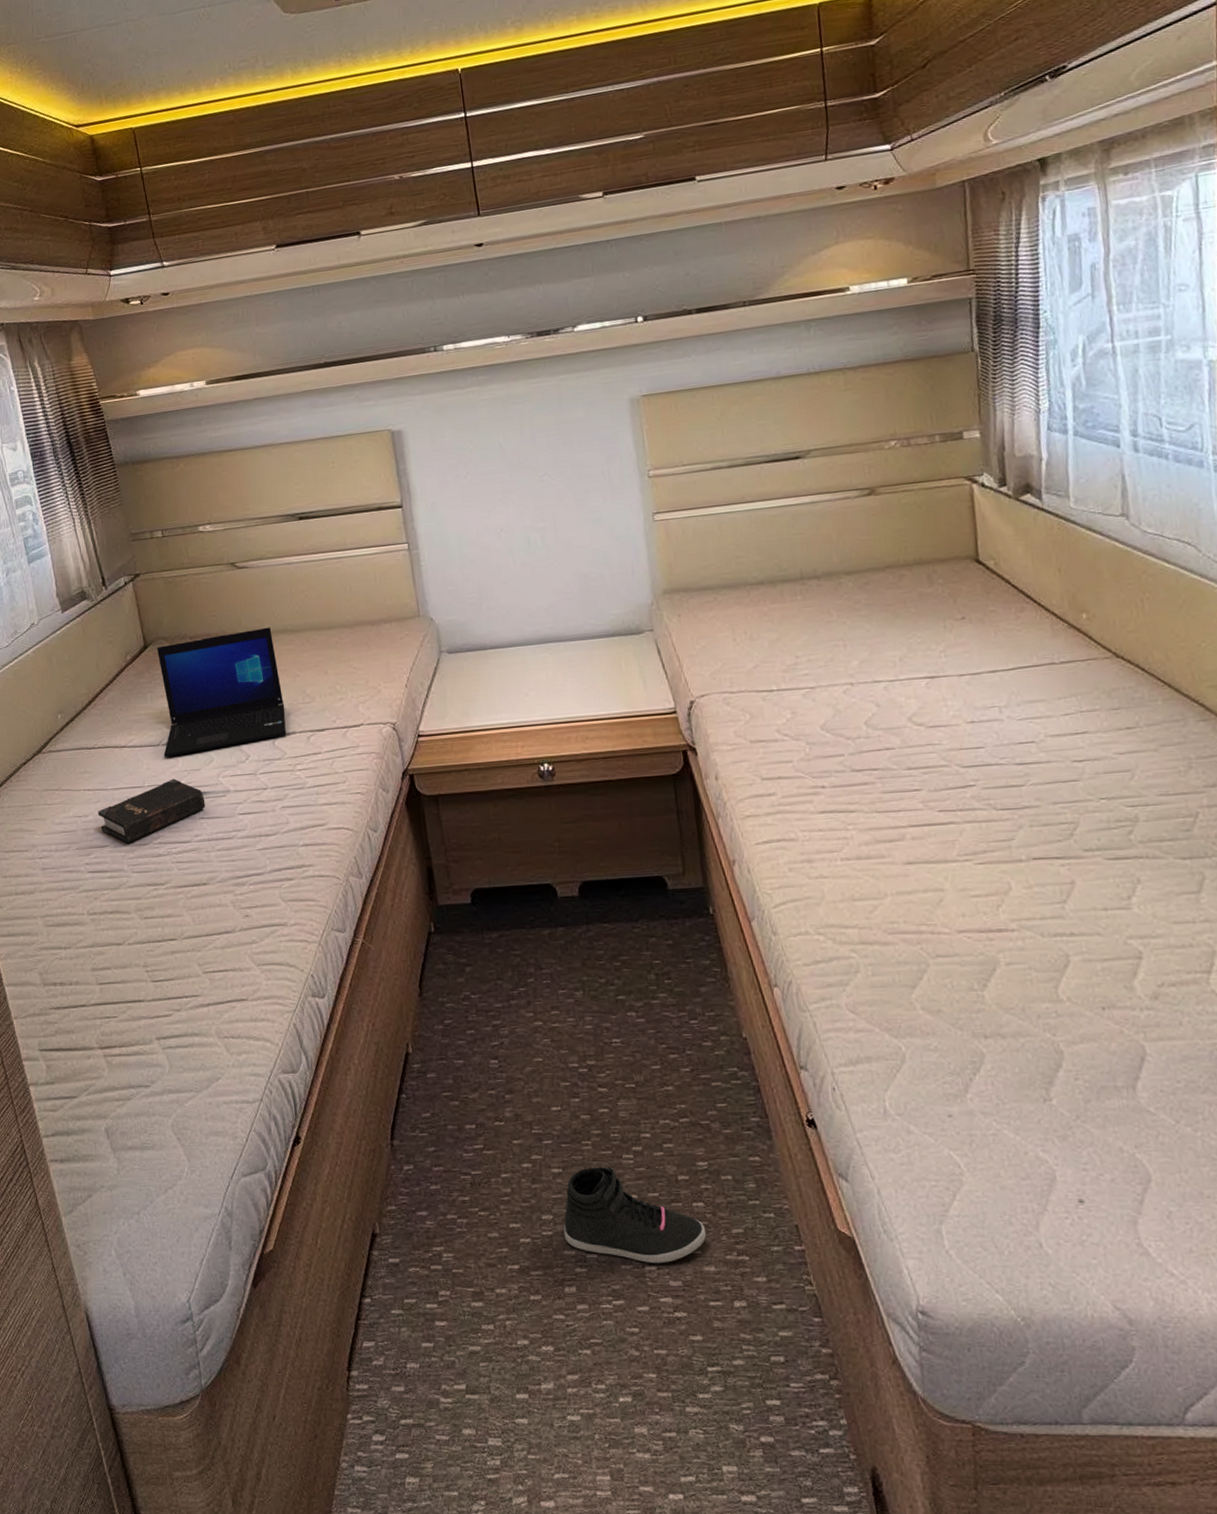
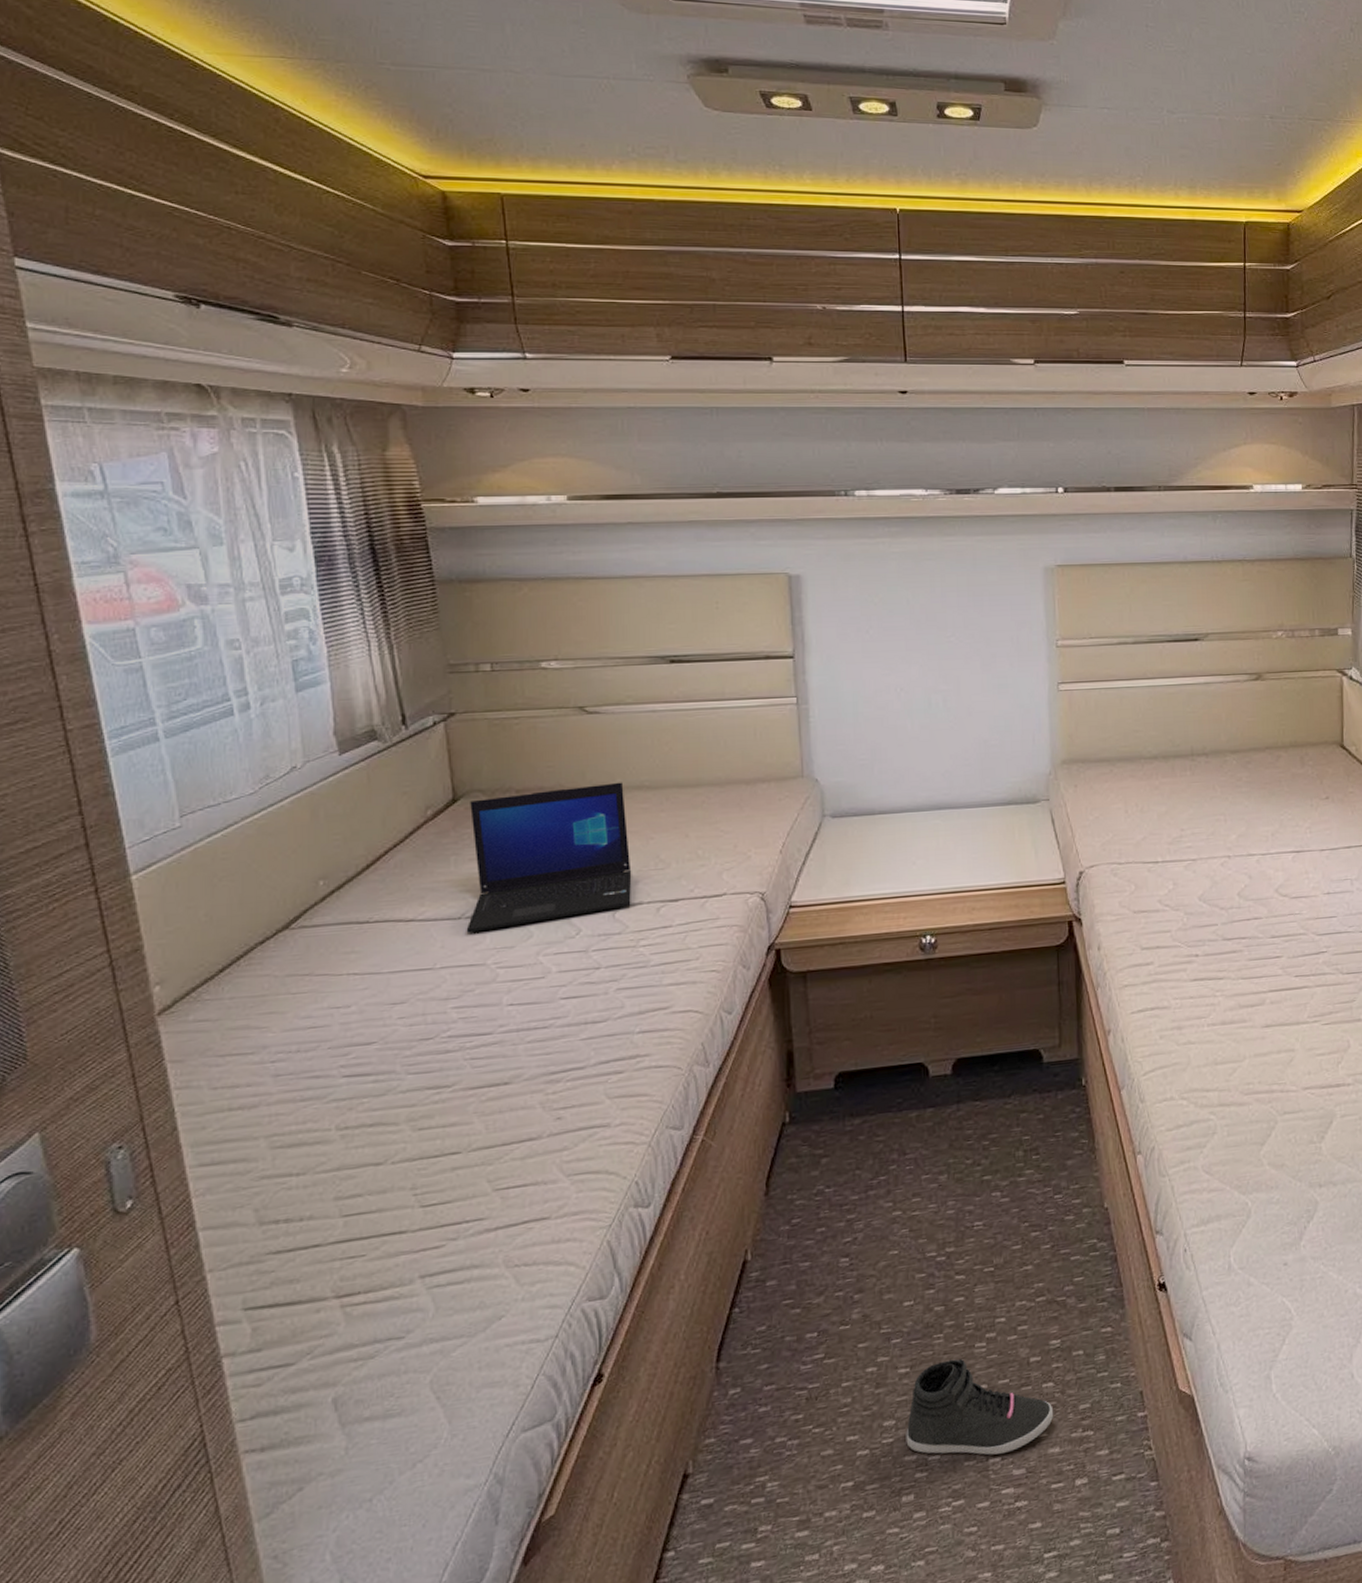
hardback book: present [97,778,206,844] -> none [365,958,517,1039]

